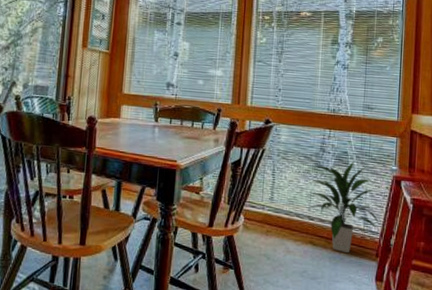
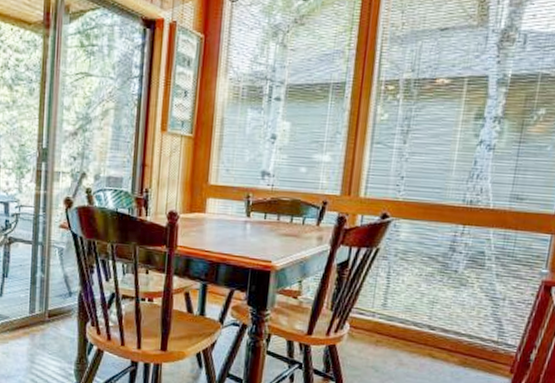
indoor plant: present [308,161,379,254] -> none [429,263,518,368]

